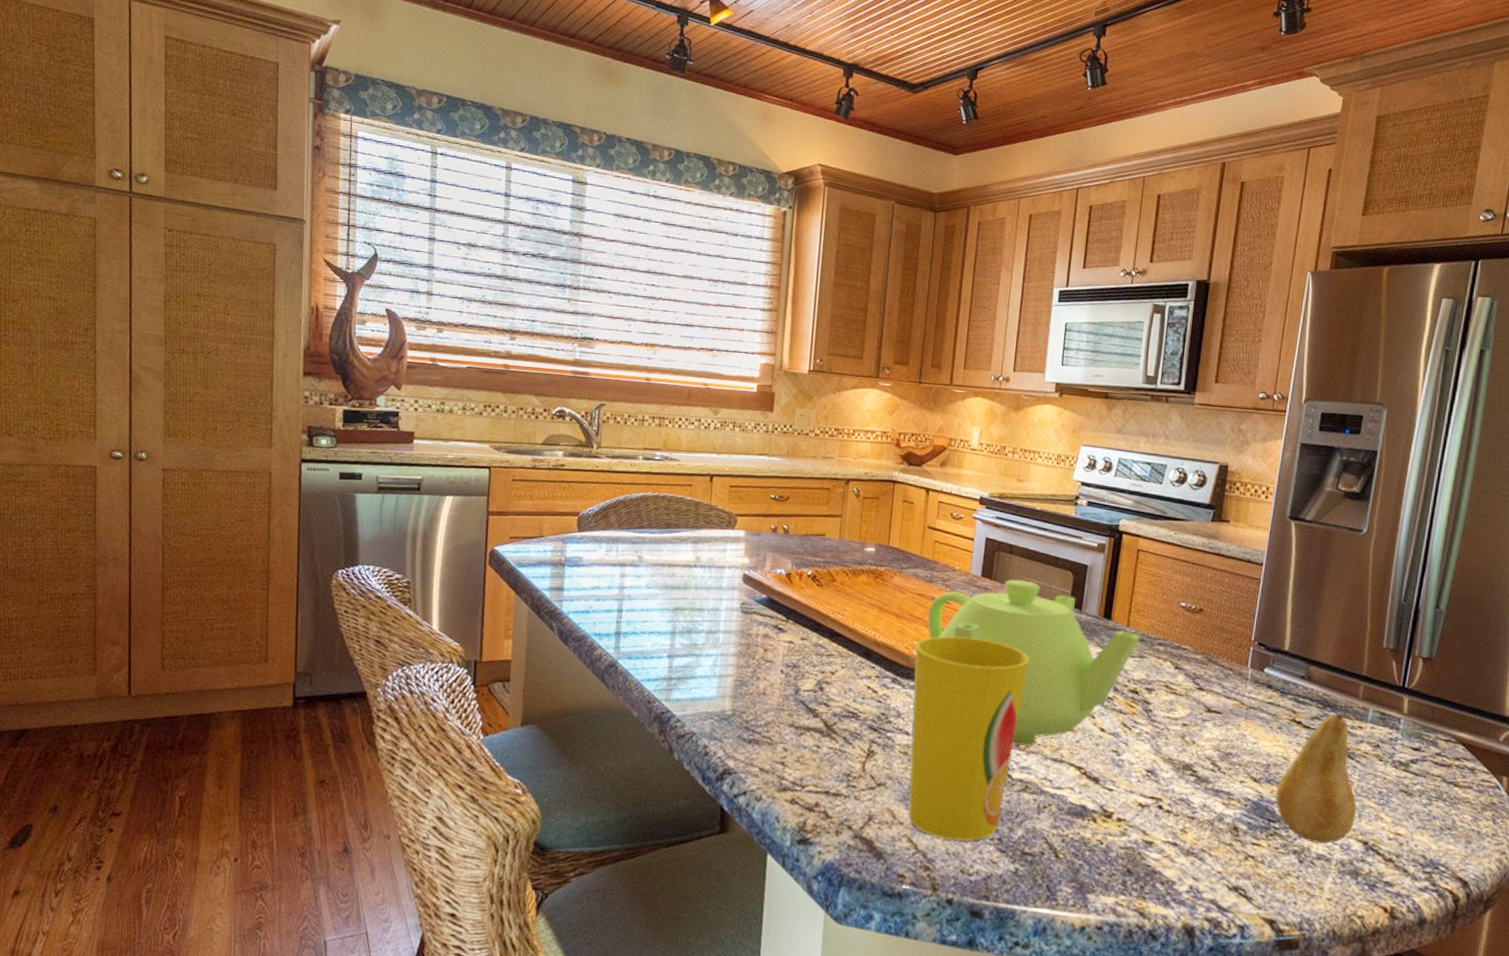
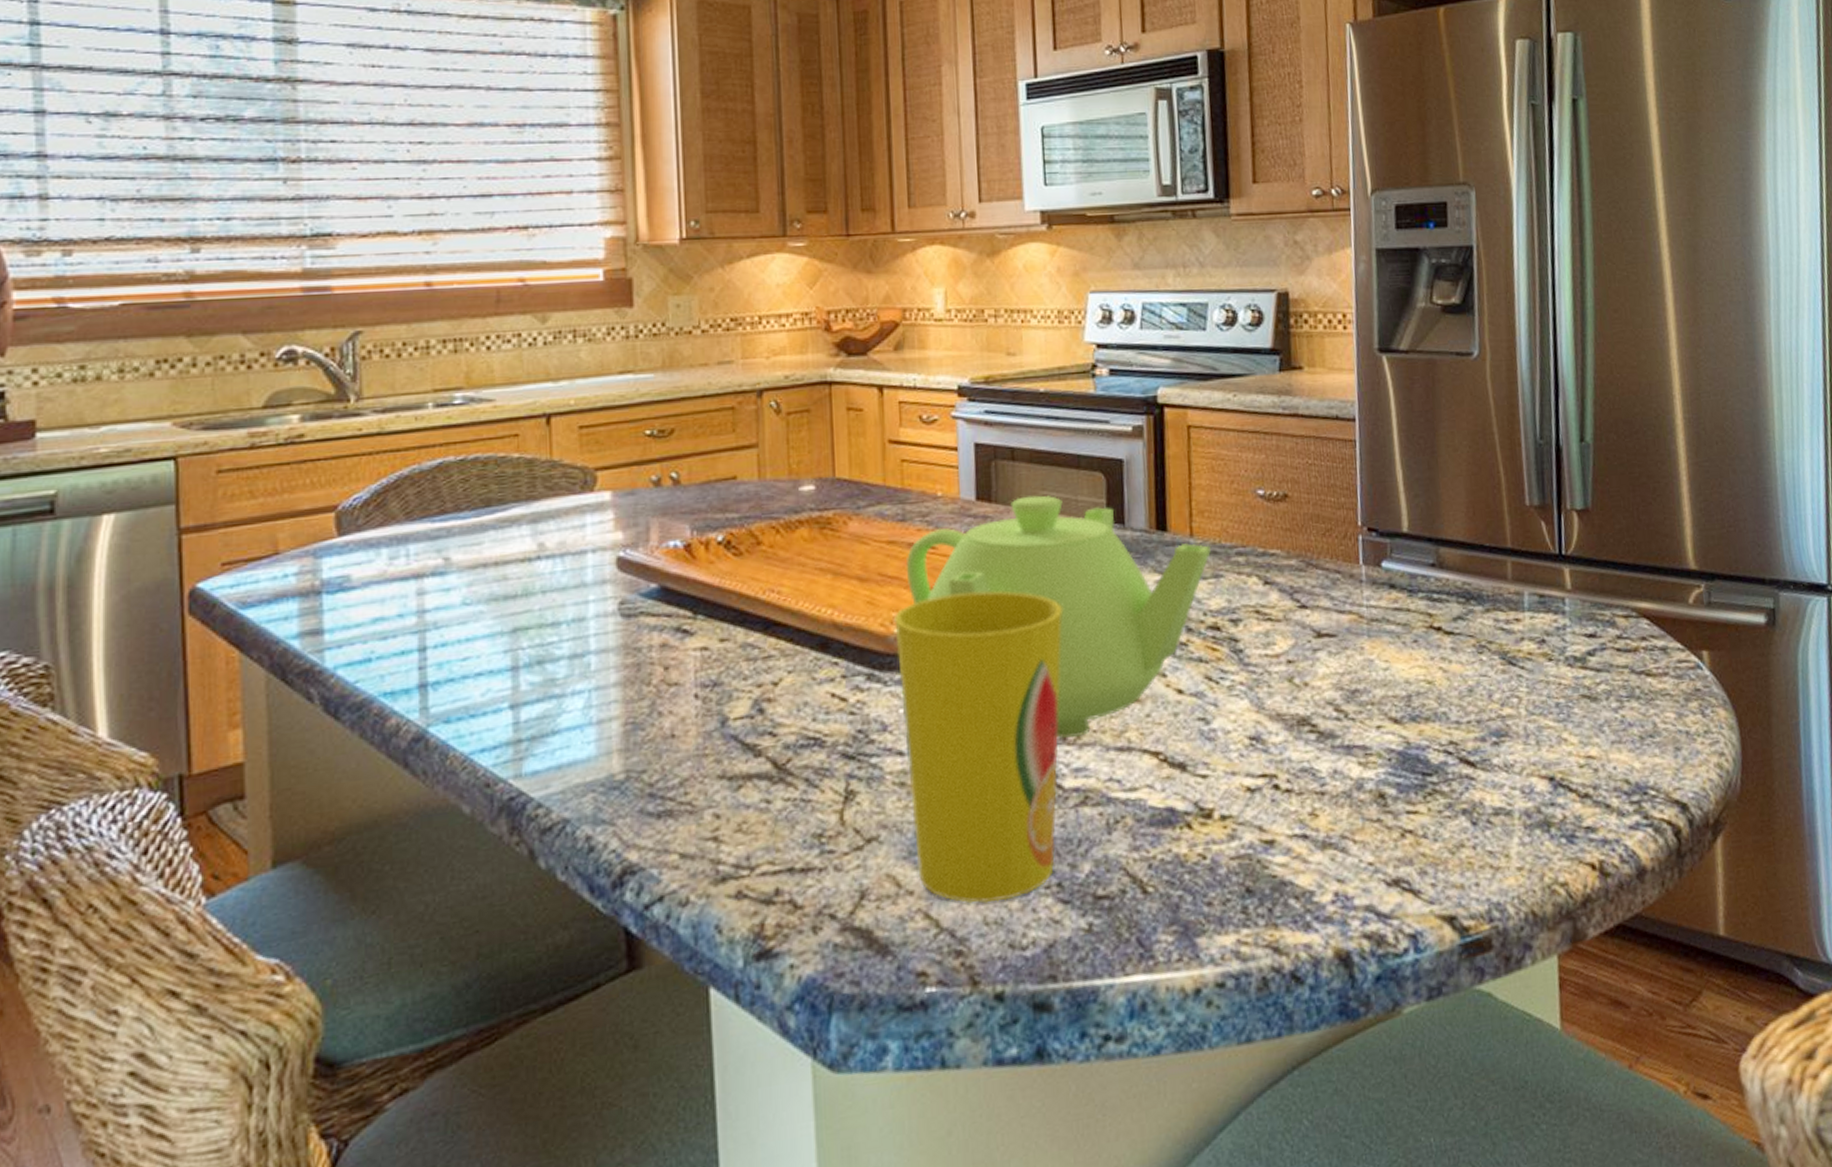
fruit: present [1275,714,1357,844] -> none [1425,606,1534,794]

